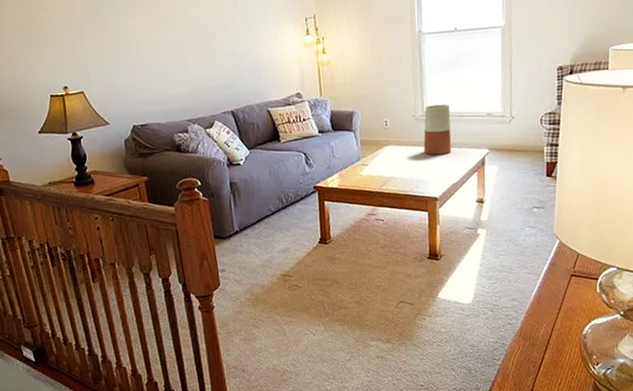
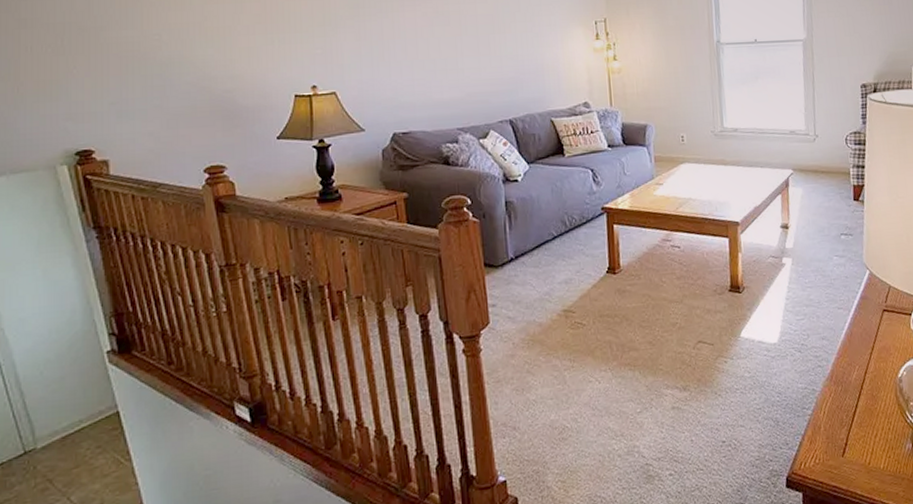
vase: present [423,104,452,156] -> none [723,119,753,175]

